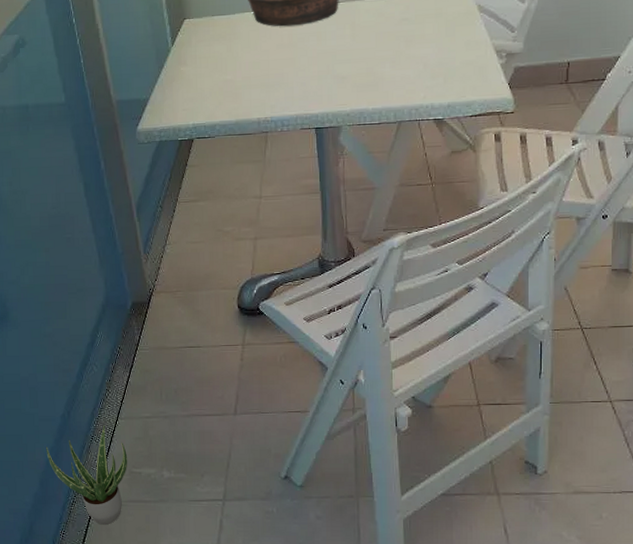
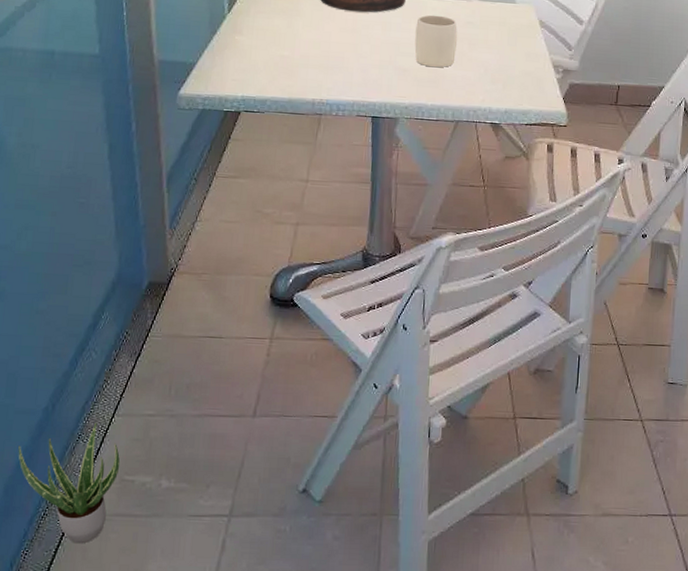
mug: none [351,16,394,71] -> present [414,14,458,68]

